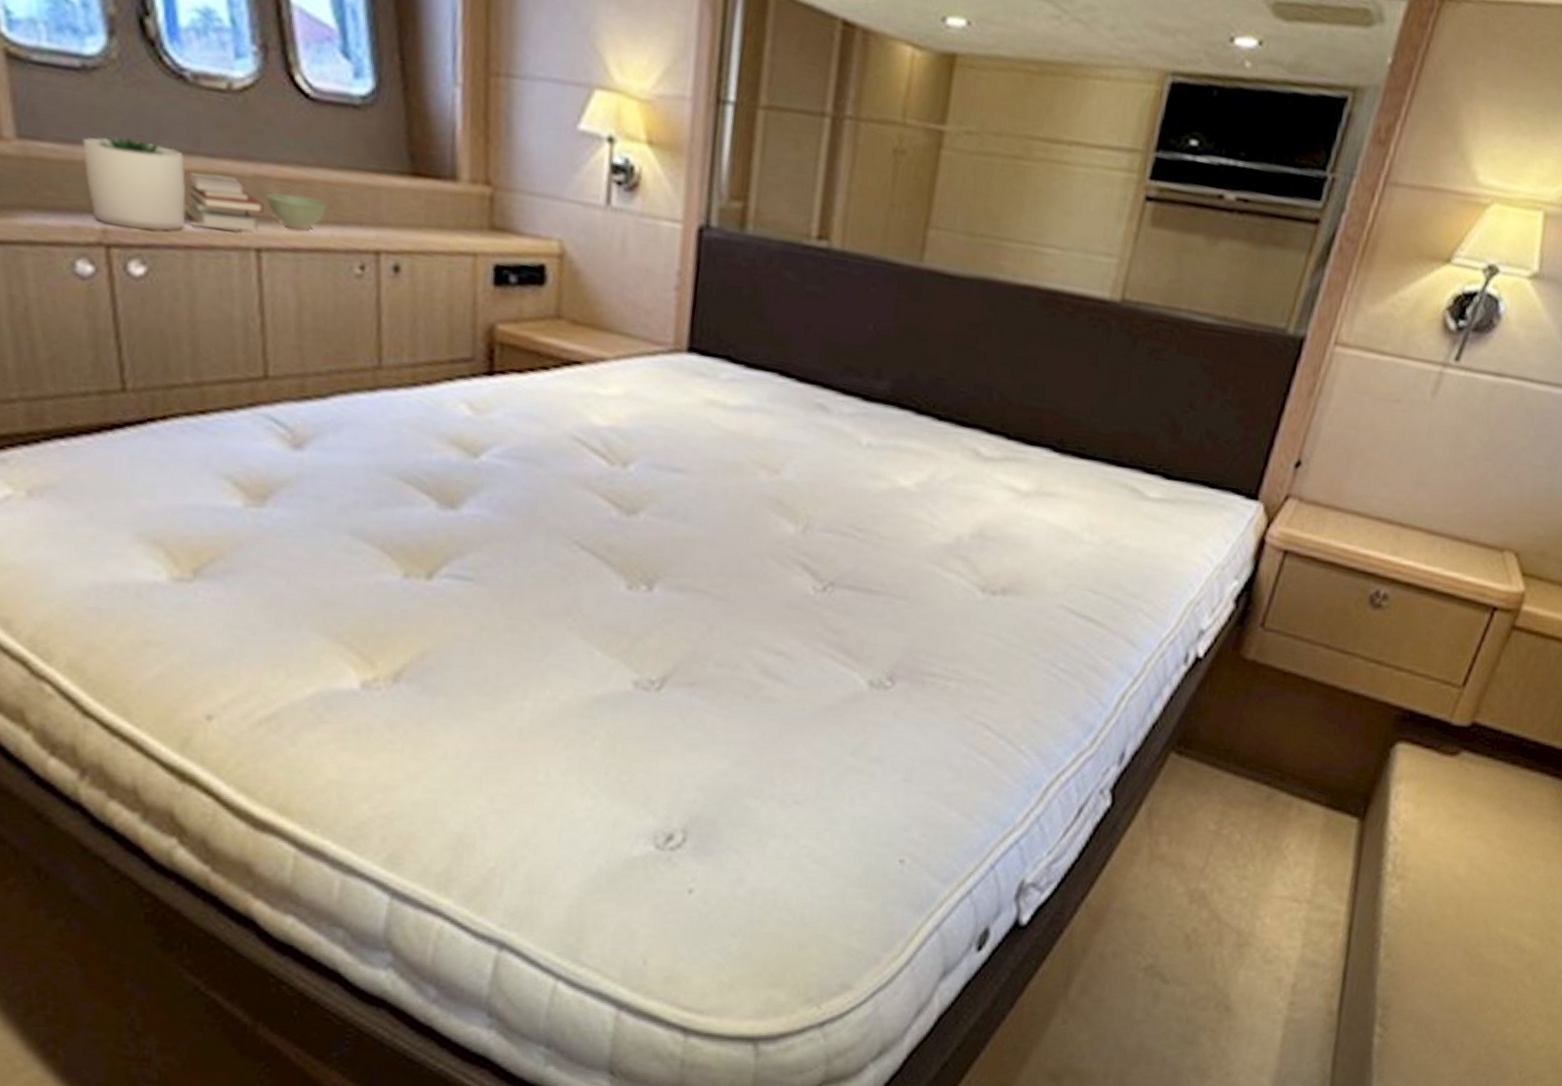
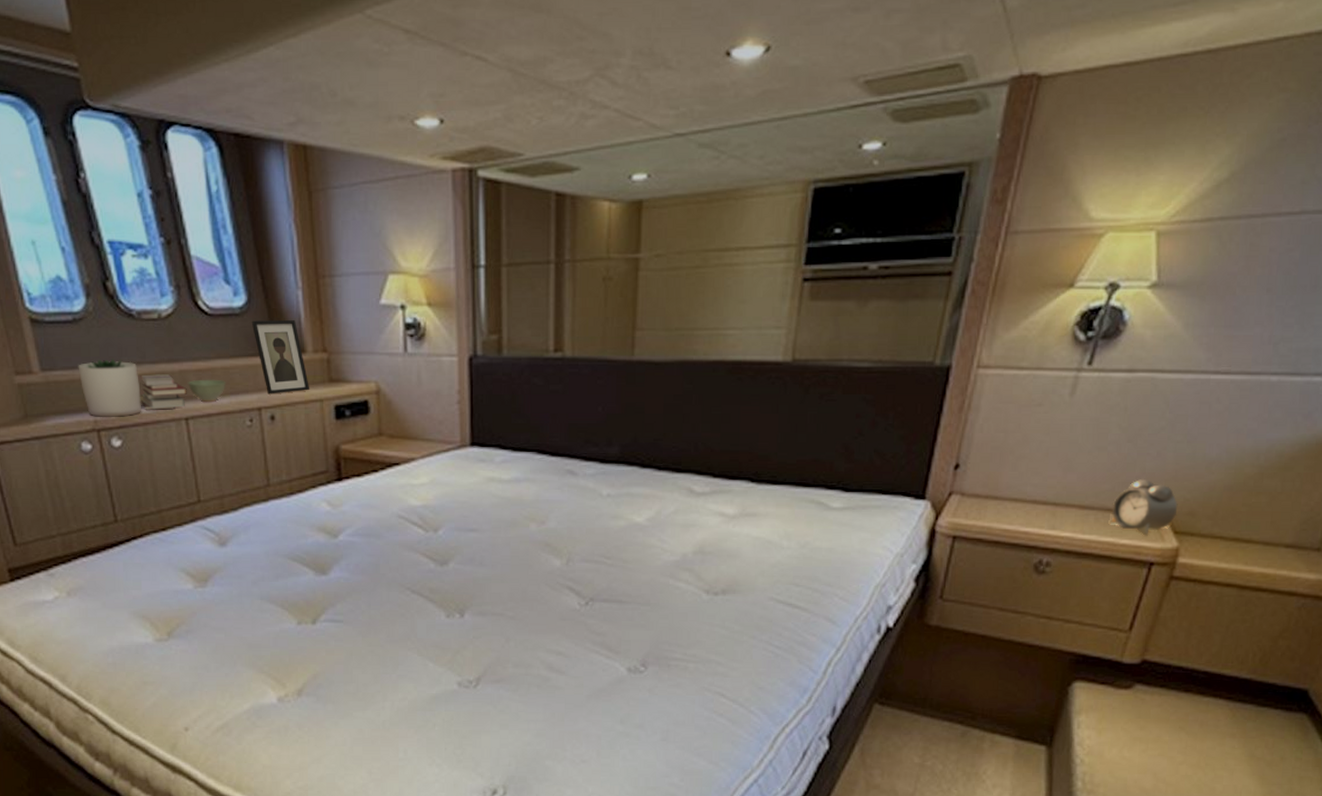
picture frame: none [377,119,460,238] -> present [251,320,310,394]
alarm clock: none [1458,505,1530,575] -> present [1111,478,1178,536]

